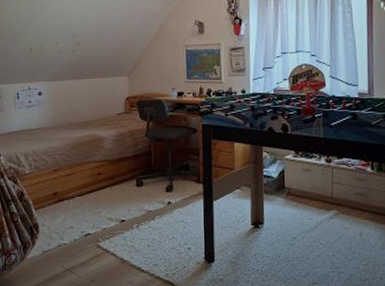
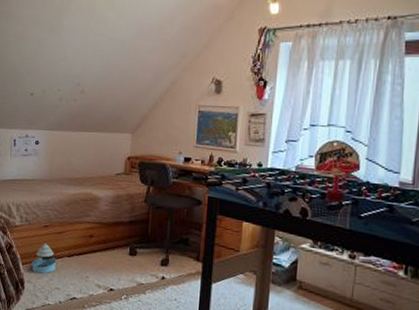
stacking toy: none [45,186,69,216] -> present [32,243,57,274]

